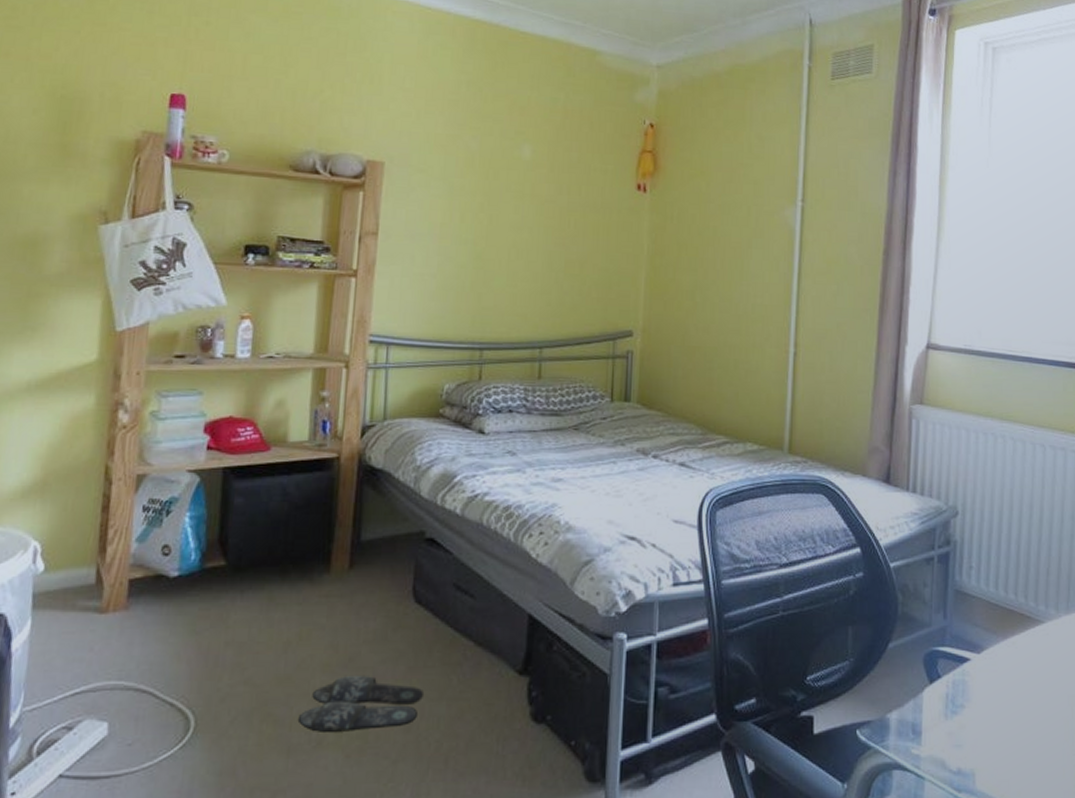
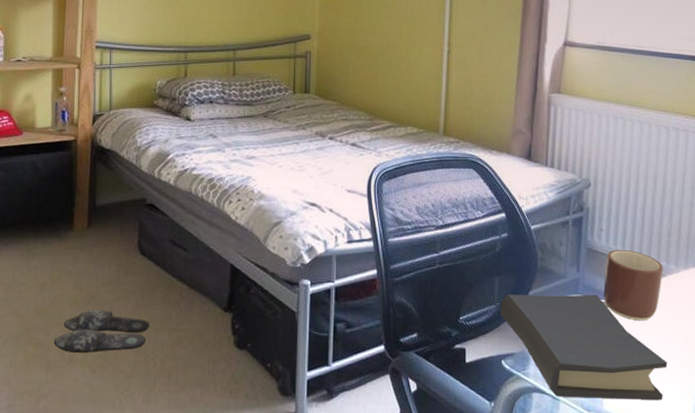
hardback book: none [854,646,1049,776] -> present [500,294,667,401]
mug: none [974,591,1042,678] -> present [603,249,663,321]

